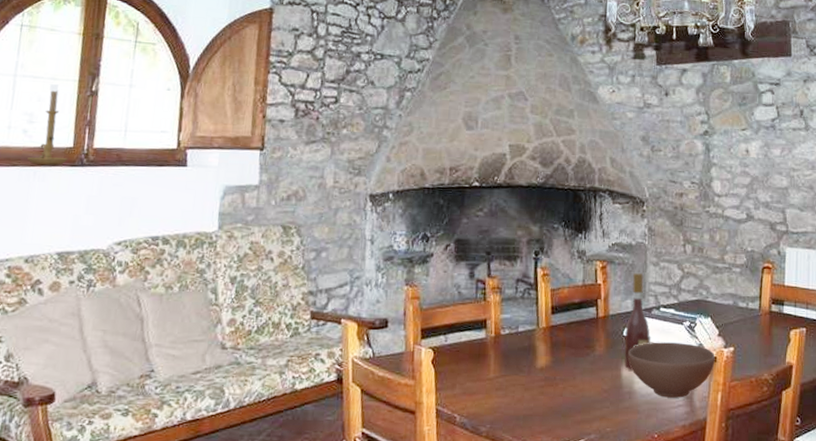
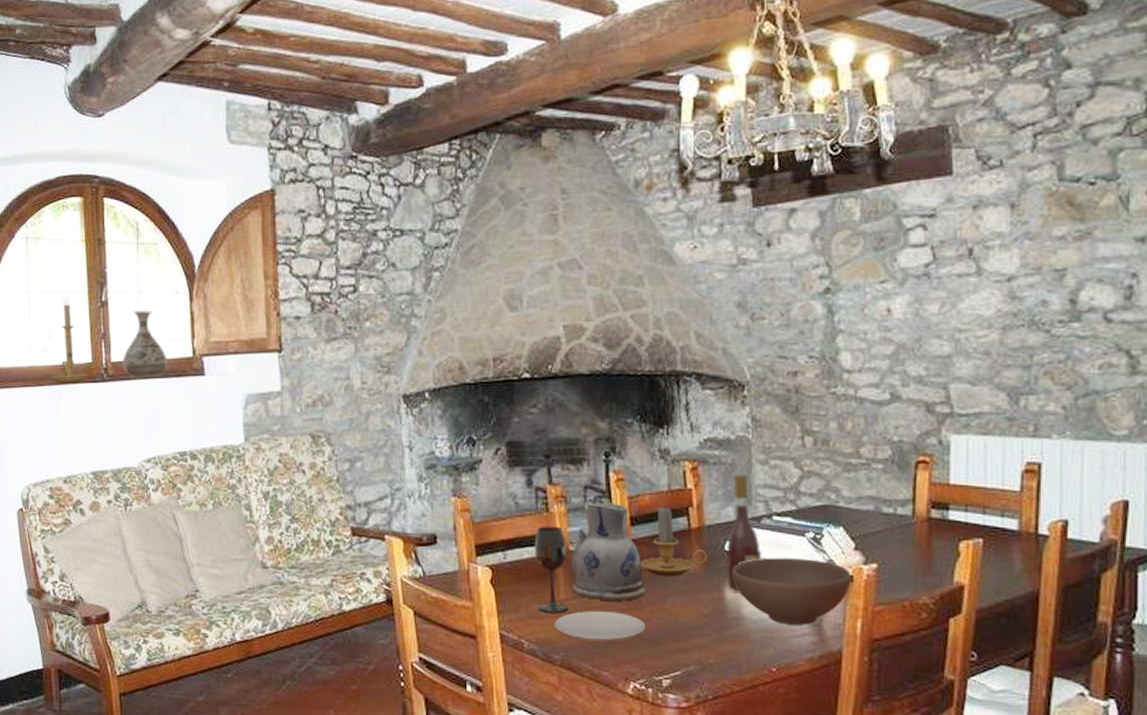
vase: none [105,102,152,166] -> present [123,311,168,378]
wine glass: none [471,313,499,390] -> present [534,526,568,613]
plate: none [484,388,559,415] -> present [555,611,646,642]
ceramic pitcher: none [500,293,561,379] -> present [572,502,646,601]
candle: none [557,297,609,358] -> present [640,505,707,577]

